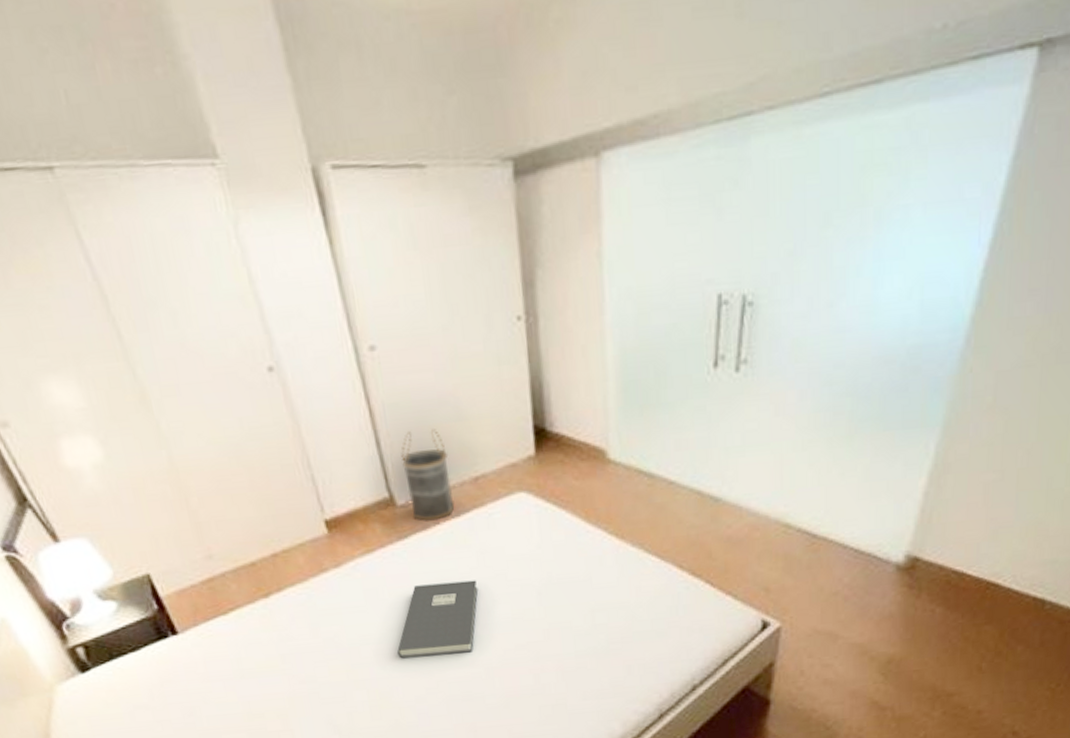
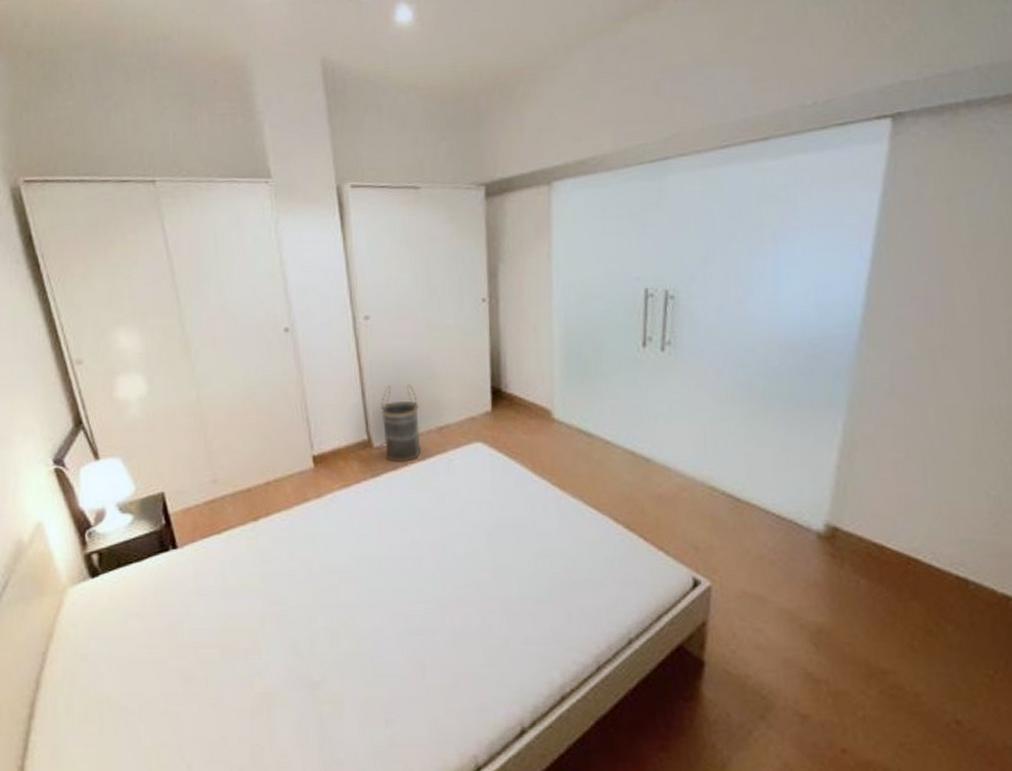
book: present [397,580,478,659] -> none [361,518,436,588]

